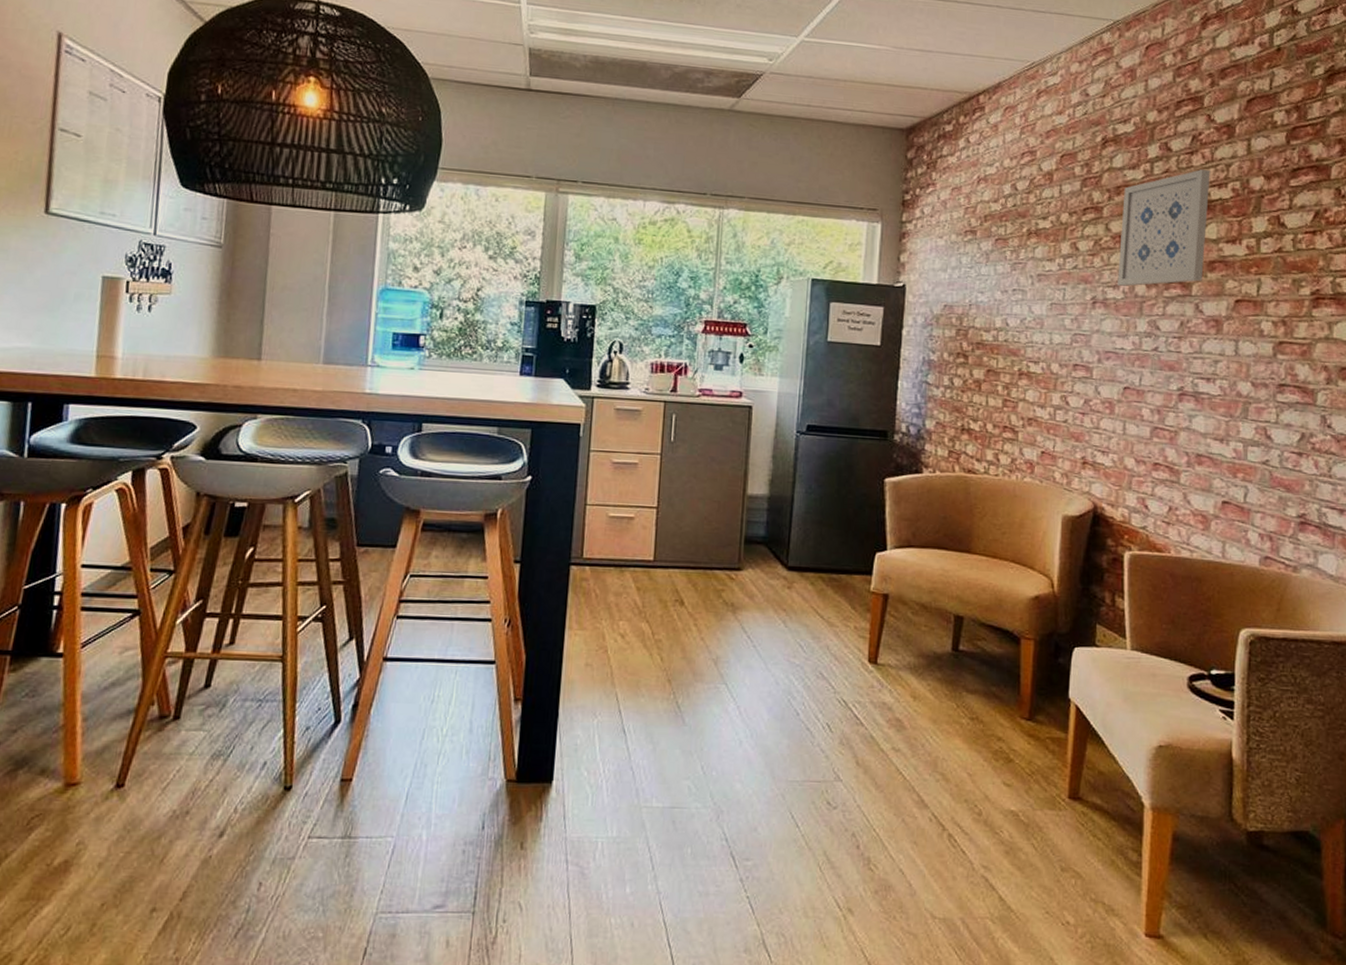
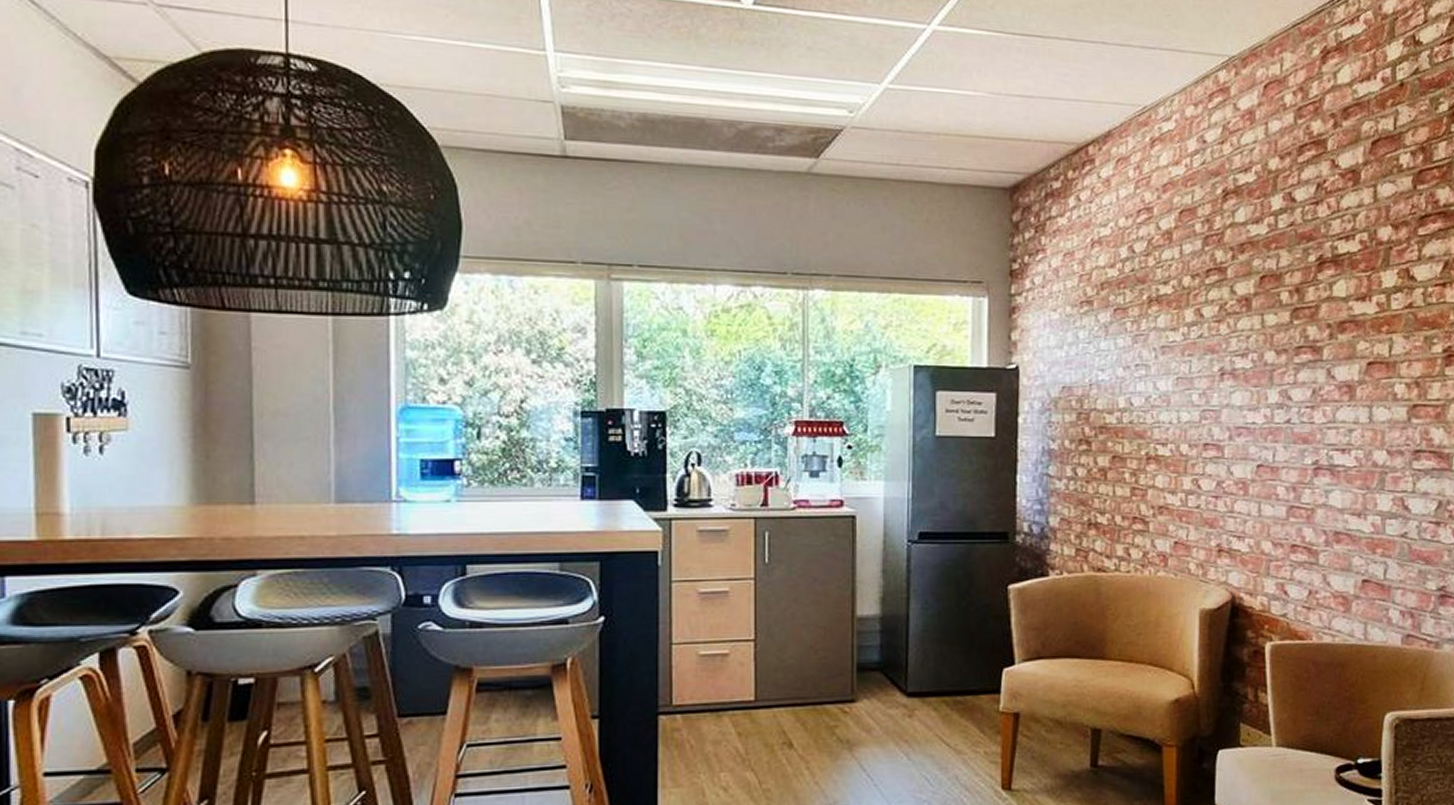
wall art: present [1117,169,1210,287] -> none [1245,221,1337,354]

